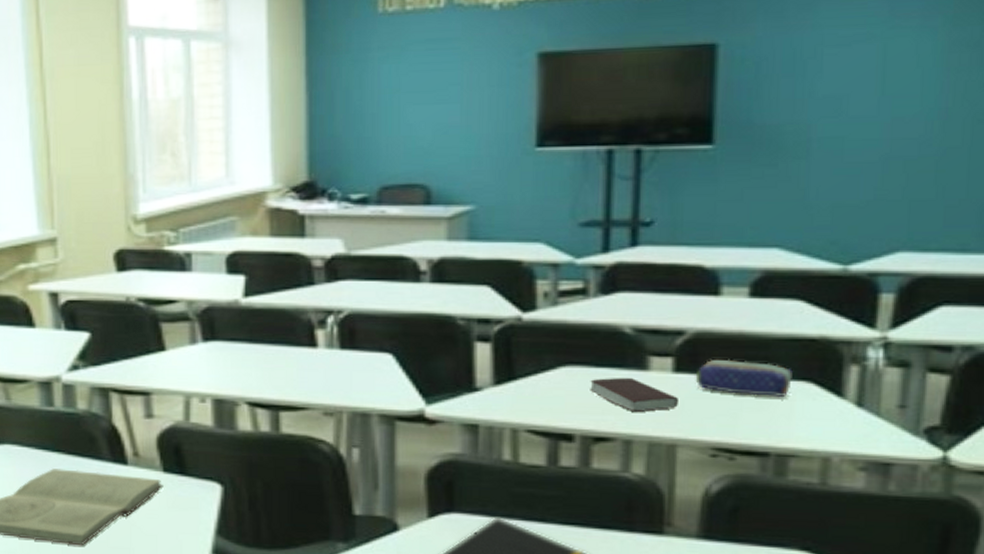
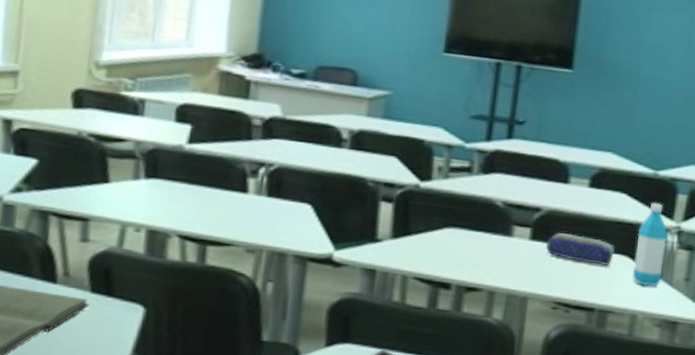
book: present [590,378,678,412] -> none [466,239,532,270]
water bottle: none [820,308,869,420] -> present [632,203,668,287]

